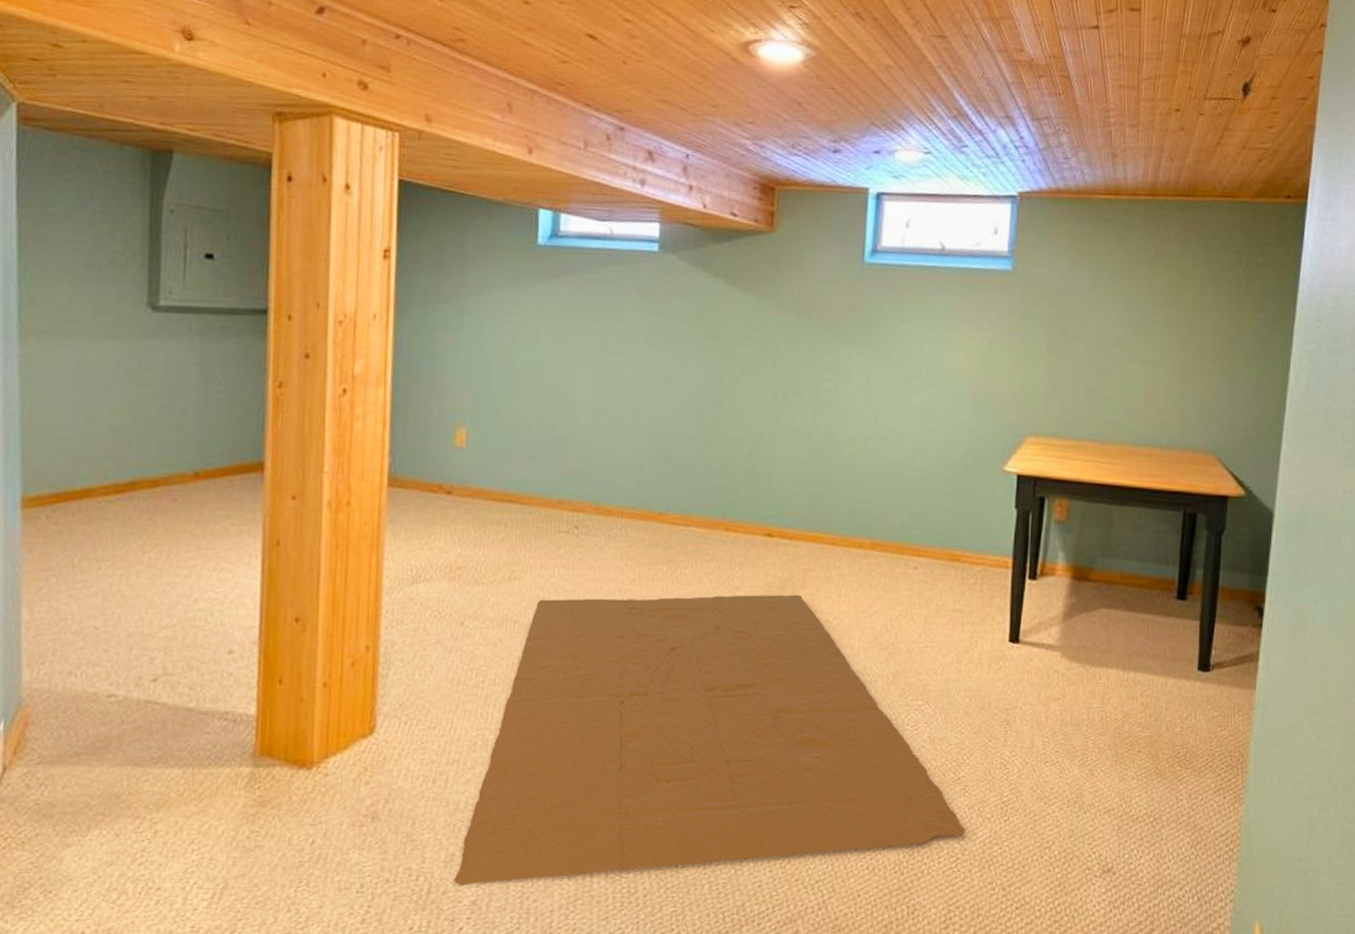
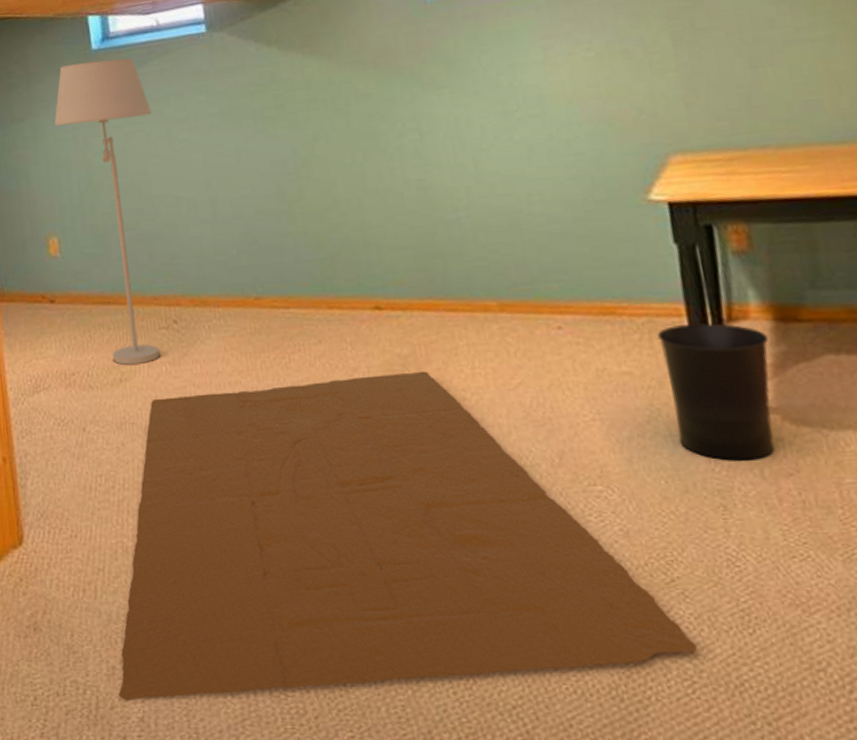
floor lamp: none [483,254,589,565] -> present [54,58,160,366]
waste bin: none [986,575,1066,687] -> present [658,323,775,462]

